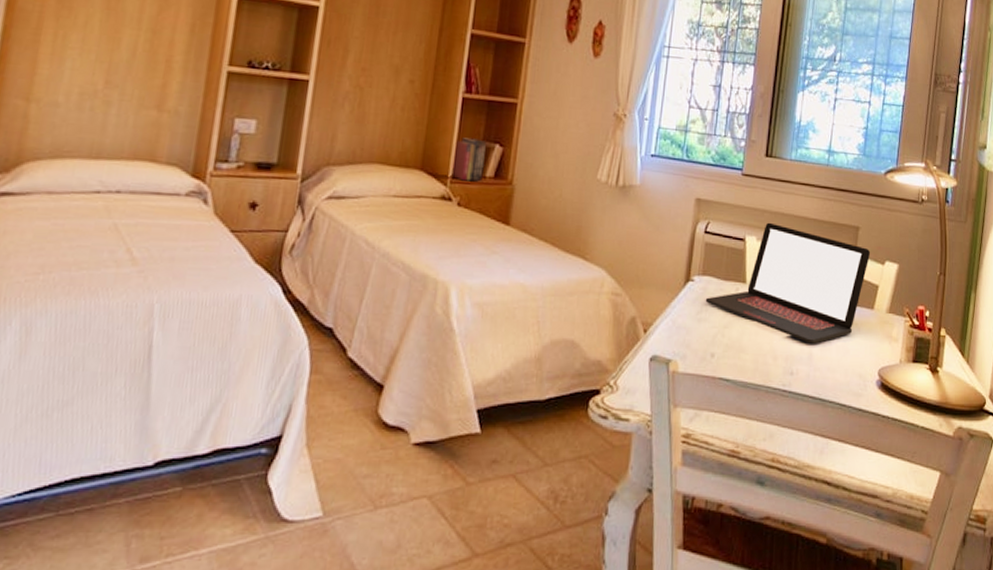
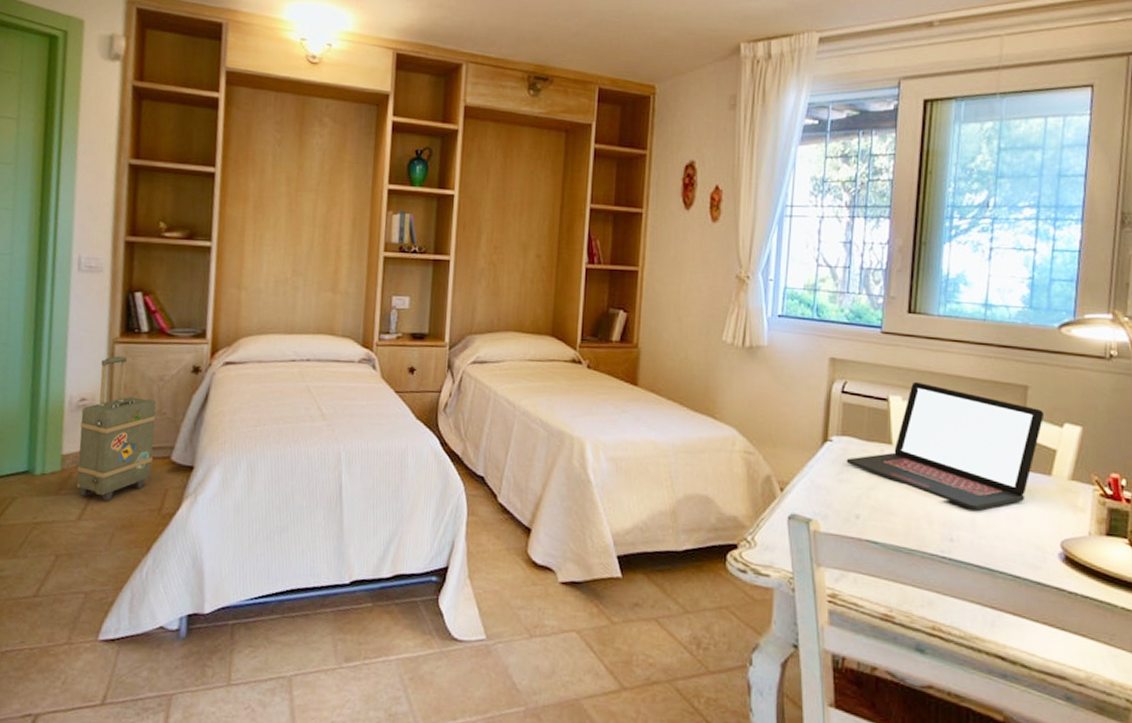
books: none [229,17,272,61] -> present [384,210,418,245]
books: present [452,137,487,182] -> none [580,305,612,346]

